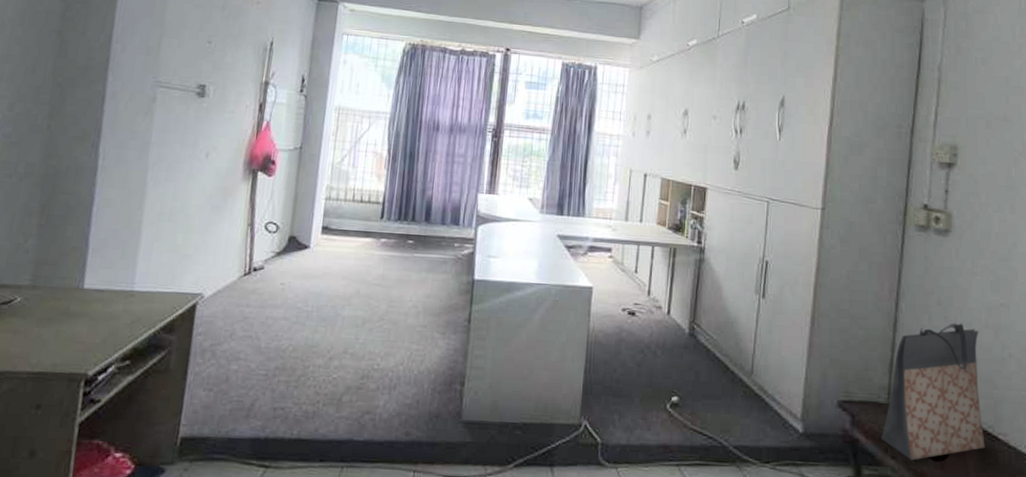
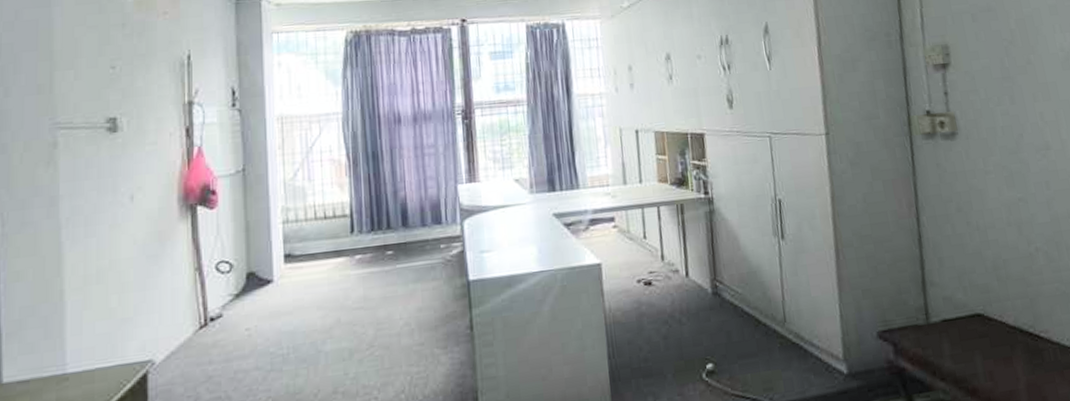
bag: present [882,323,985,461] -> none [926,226,1030,378]

